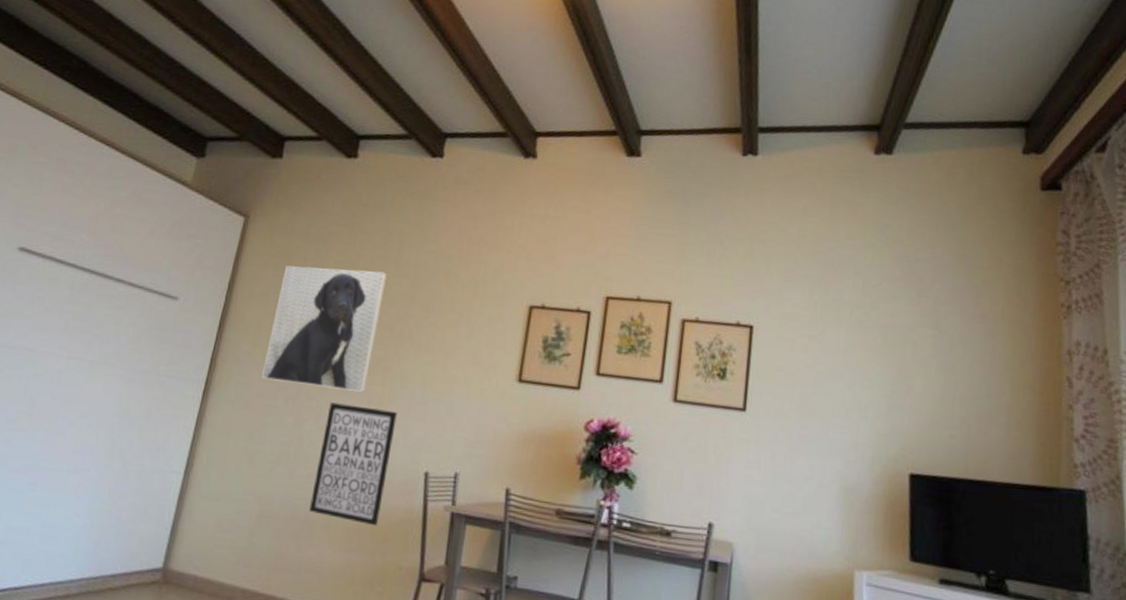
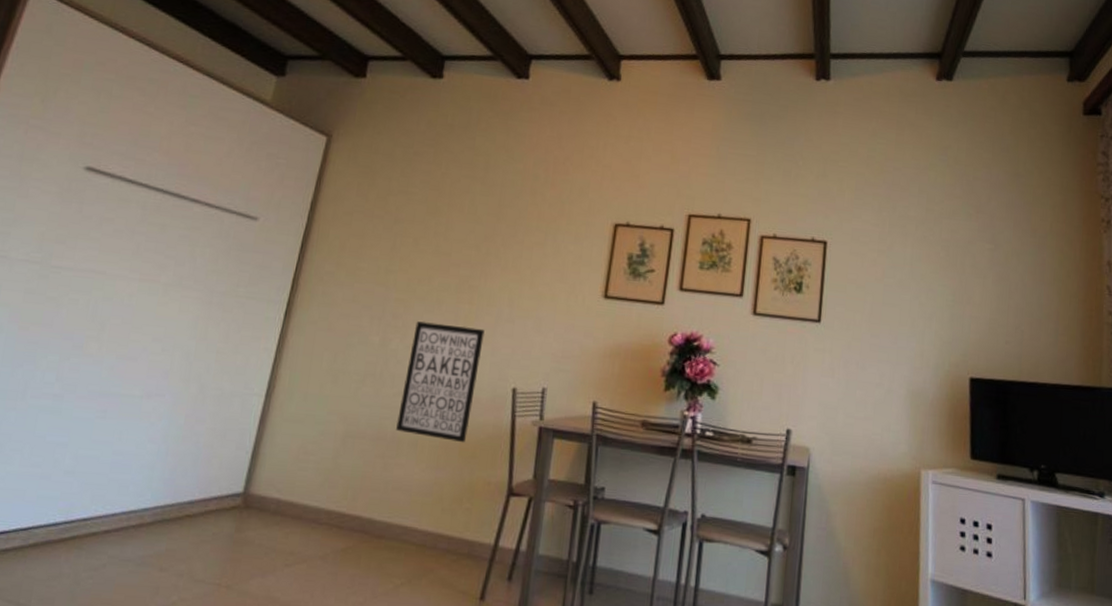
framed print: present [262,265,387,392] -> none [346,185,473,311]

